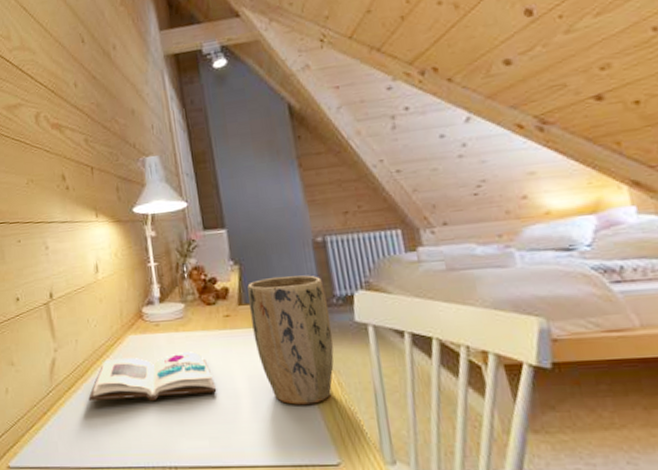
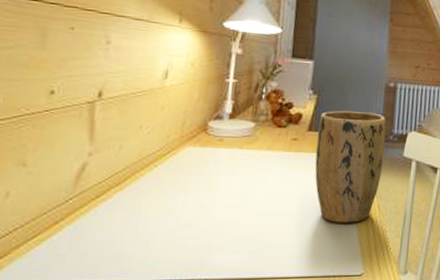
book: present [88,351,217,402] -> none [119,168,268,215]

